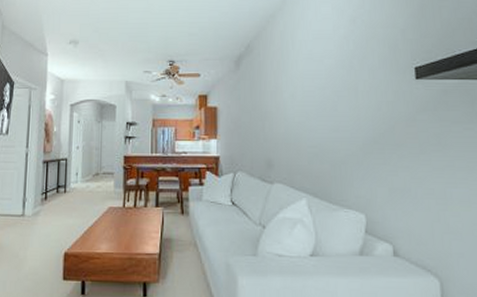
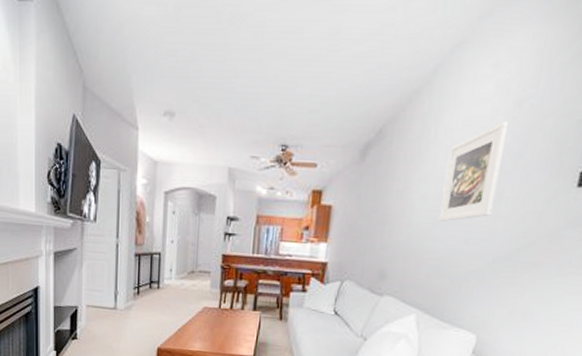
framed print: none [306,33,353,115] -> present [438,121,509,223]

